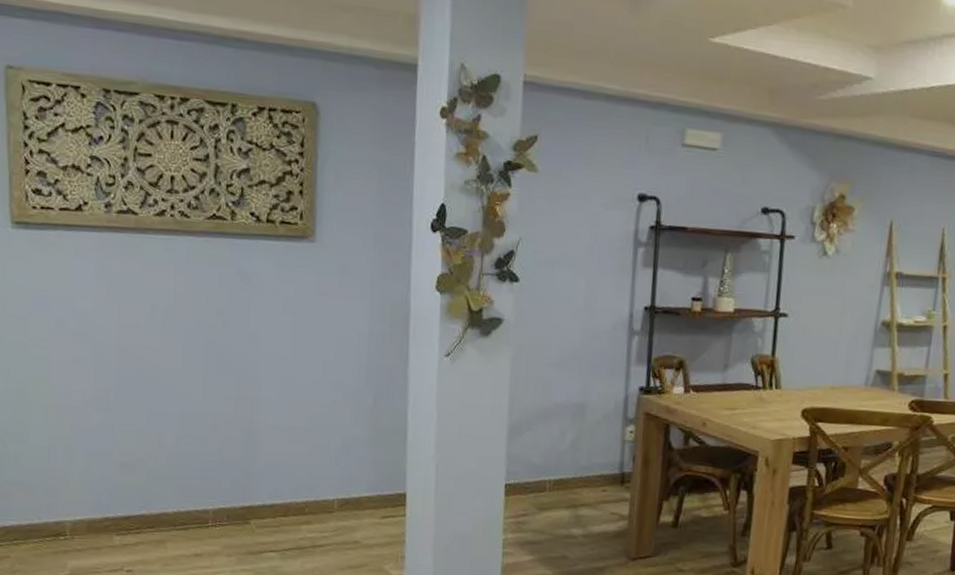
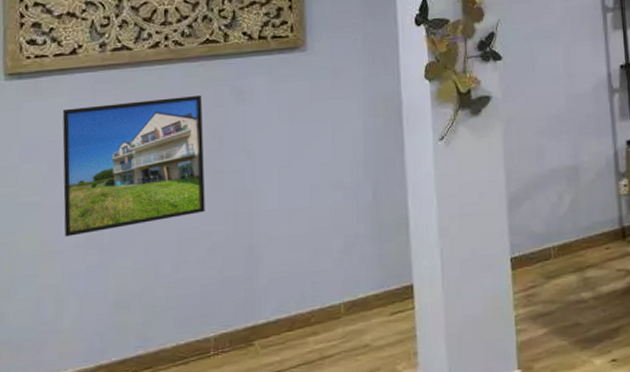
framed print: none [68,266,208,394] -> present [62,94,205,237]

